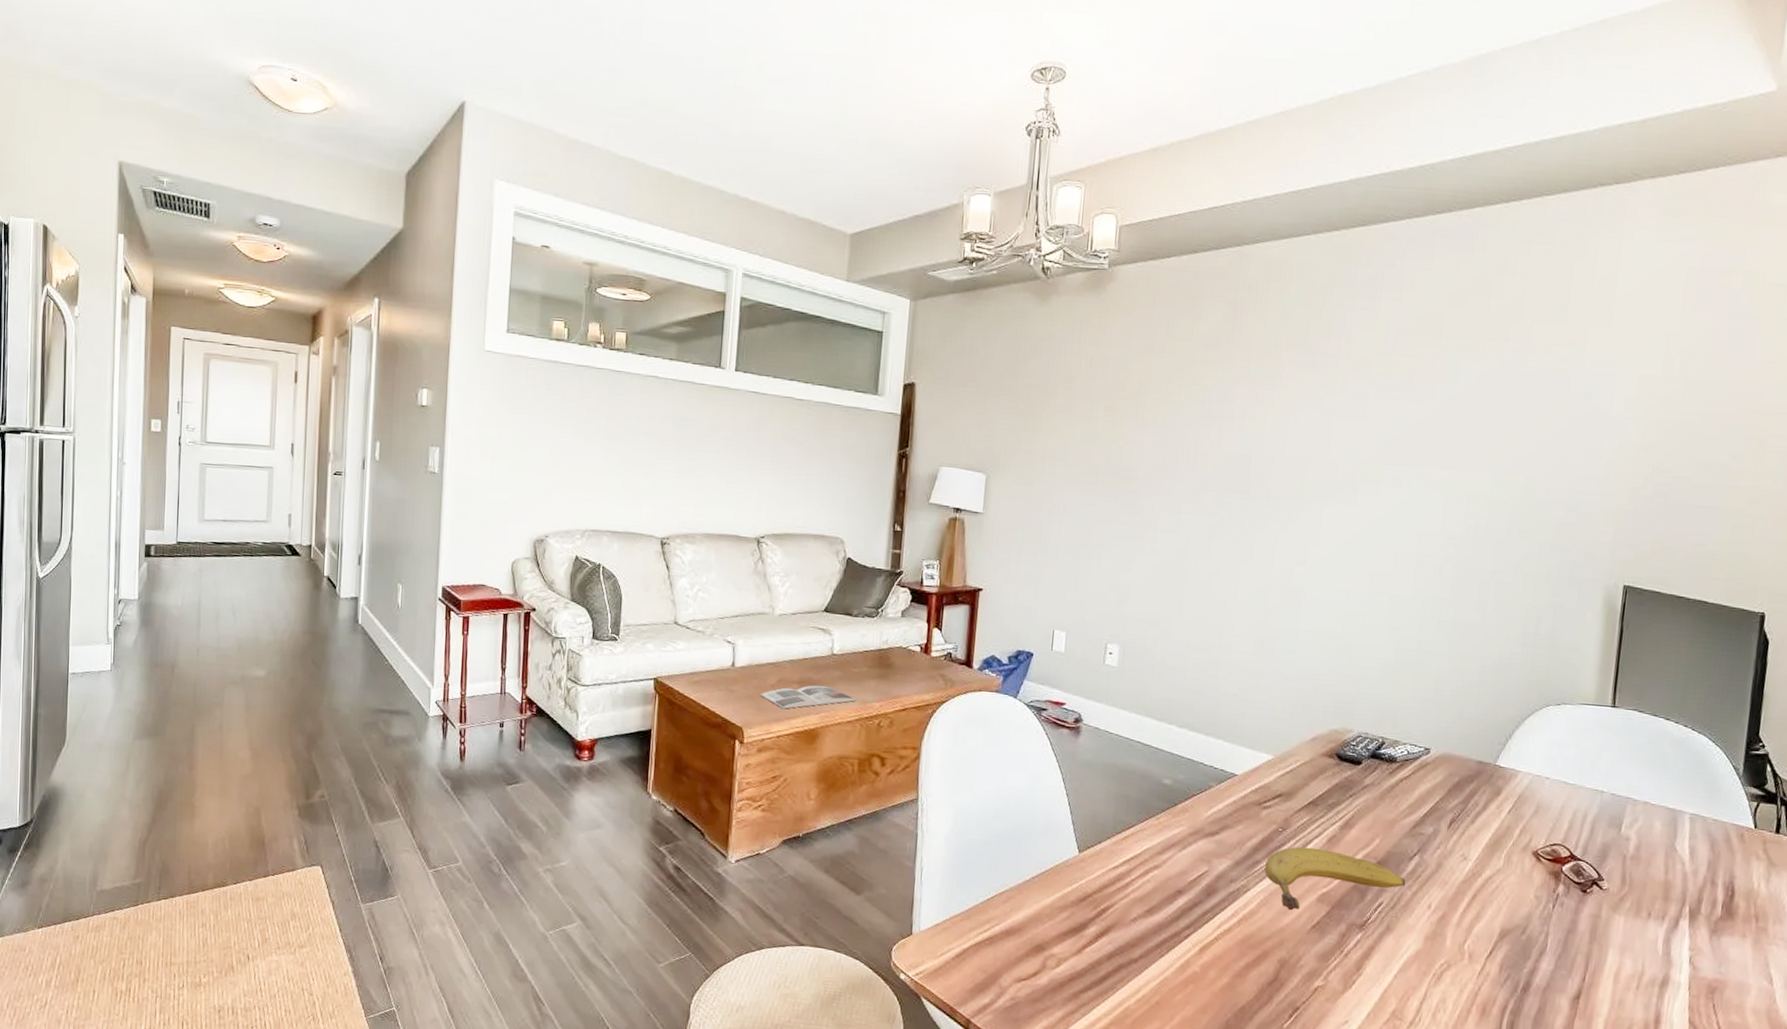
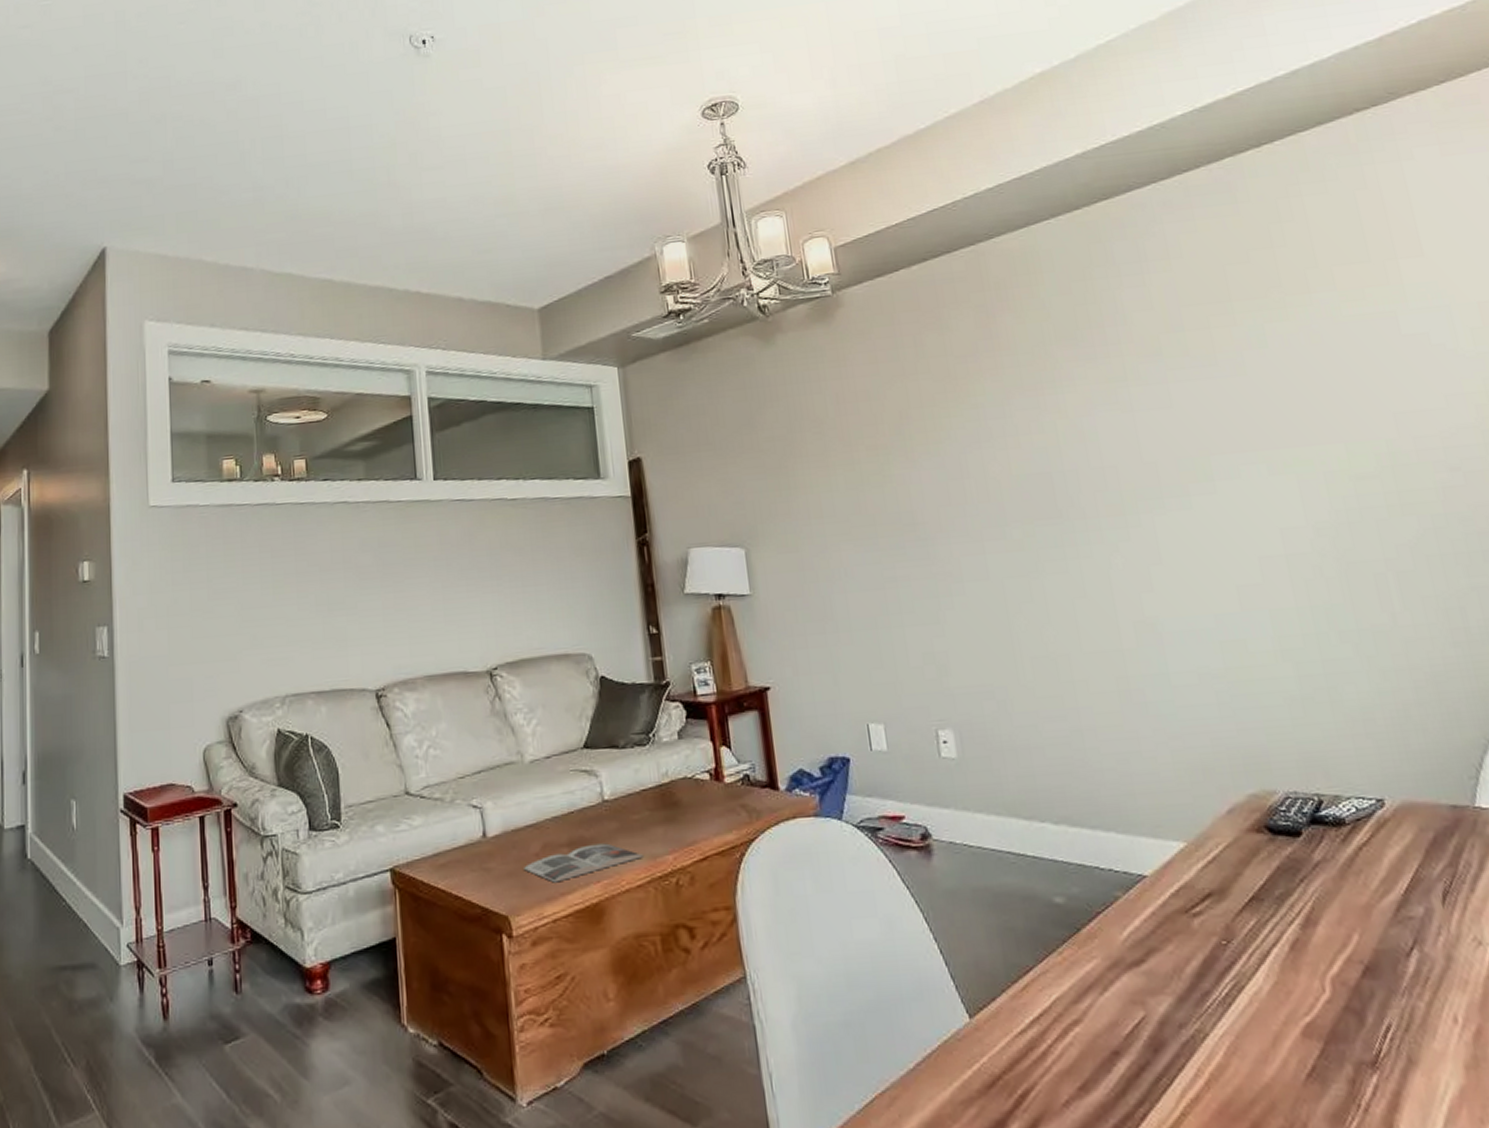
fruit: present [1264,846,1406,911] -> none [1218,960,1413,1057]

